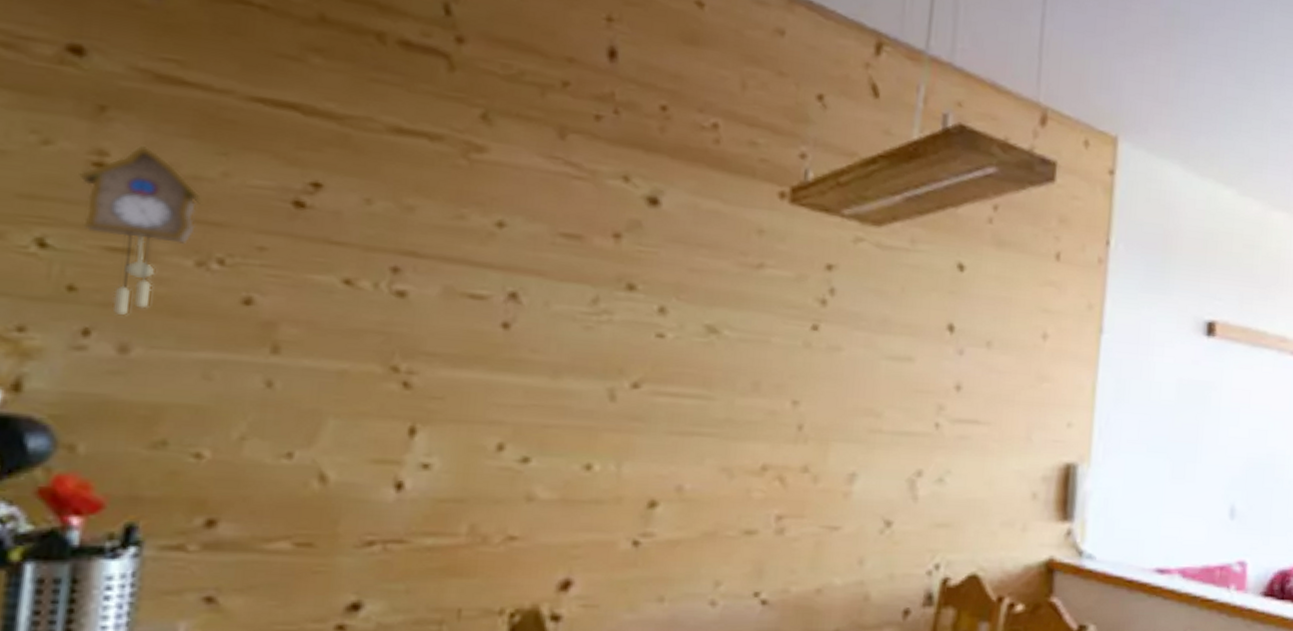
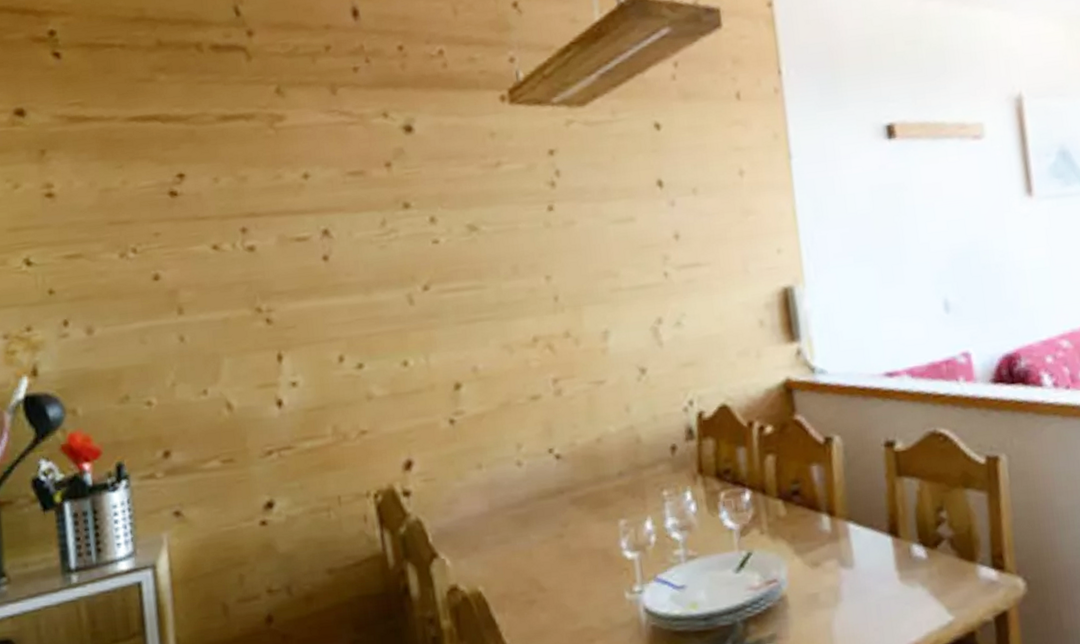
cuckoo clock: present [78,146,206,316] -> none [39,174,117,307]

